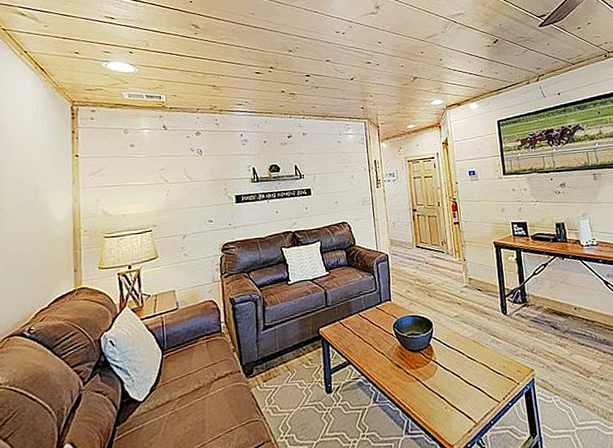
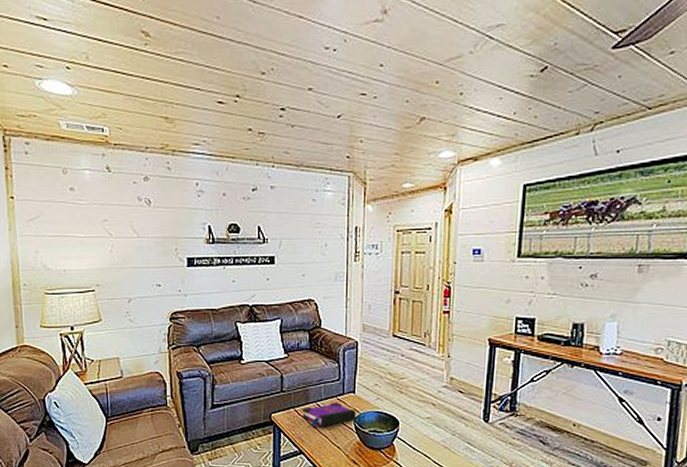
board game: none [347,311,395,336] -> present [303,403,356,426]

